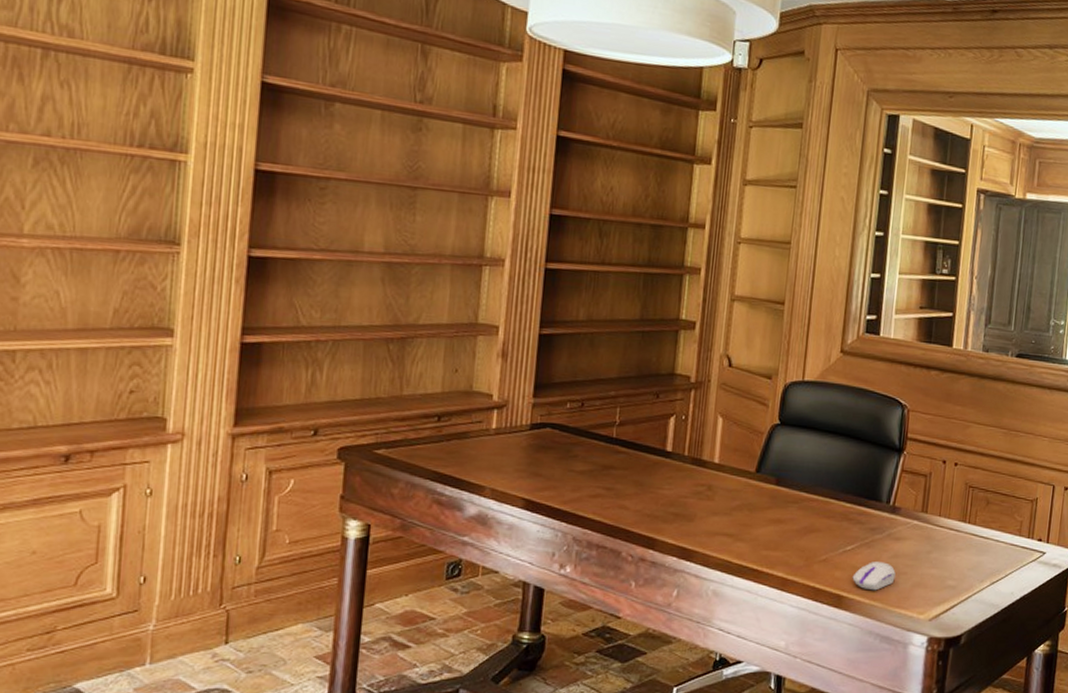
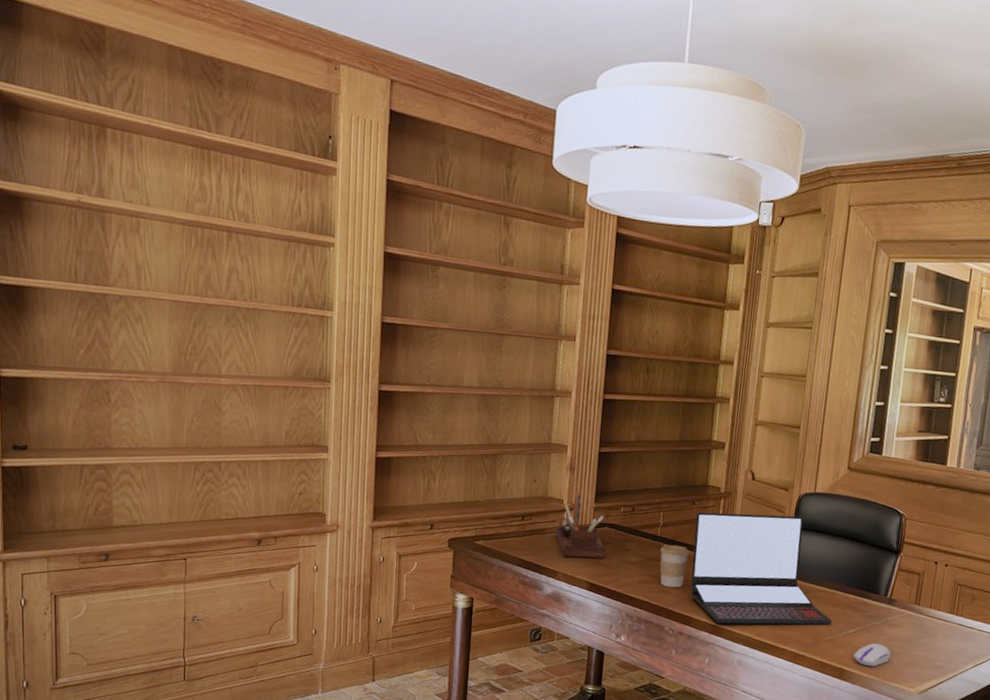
desk organizer: none [482,384,547,468] -> present [556,492,606,559]
coffee cup: none [615,447,653,502] -> present [659,544,690,588]
laptop: none [654,406,827,546] -> present [690,512,832,625]

